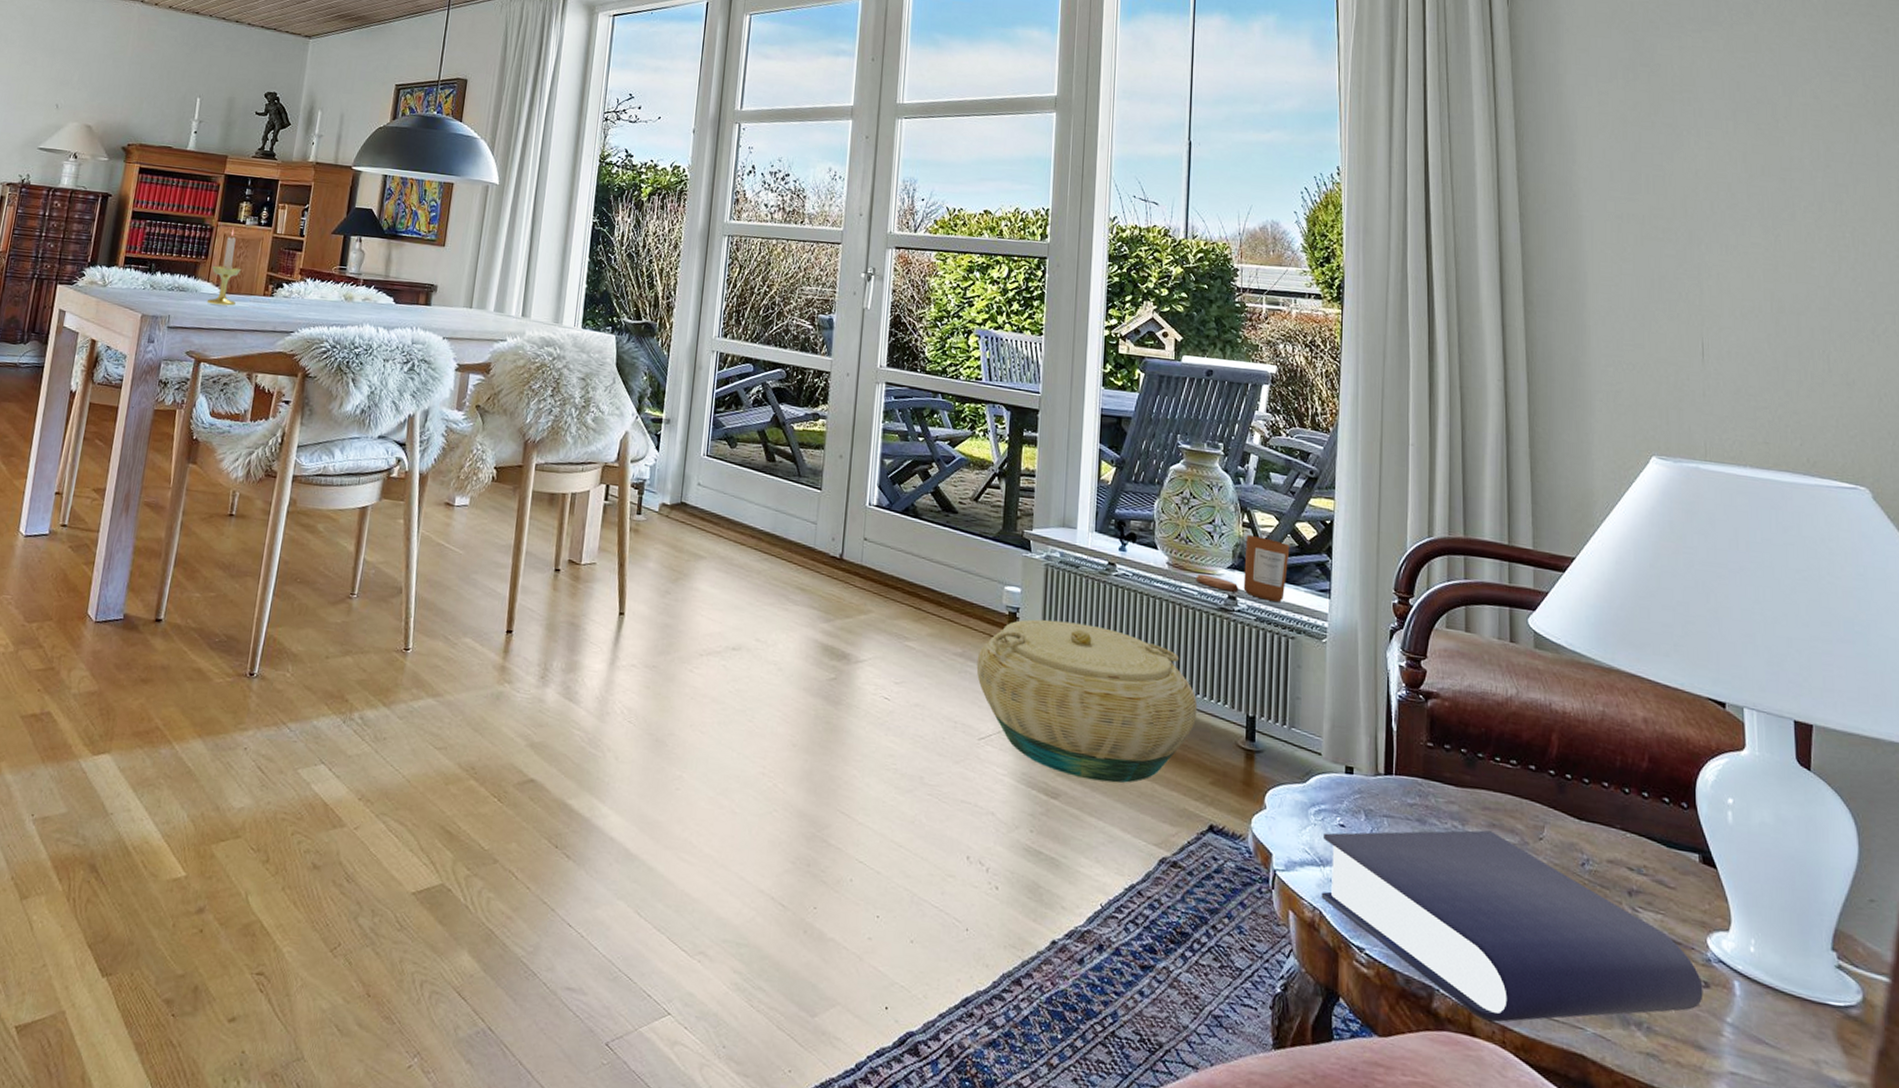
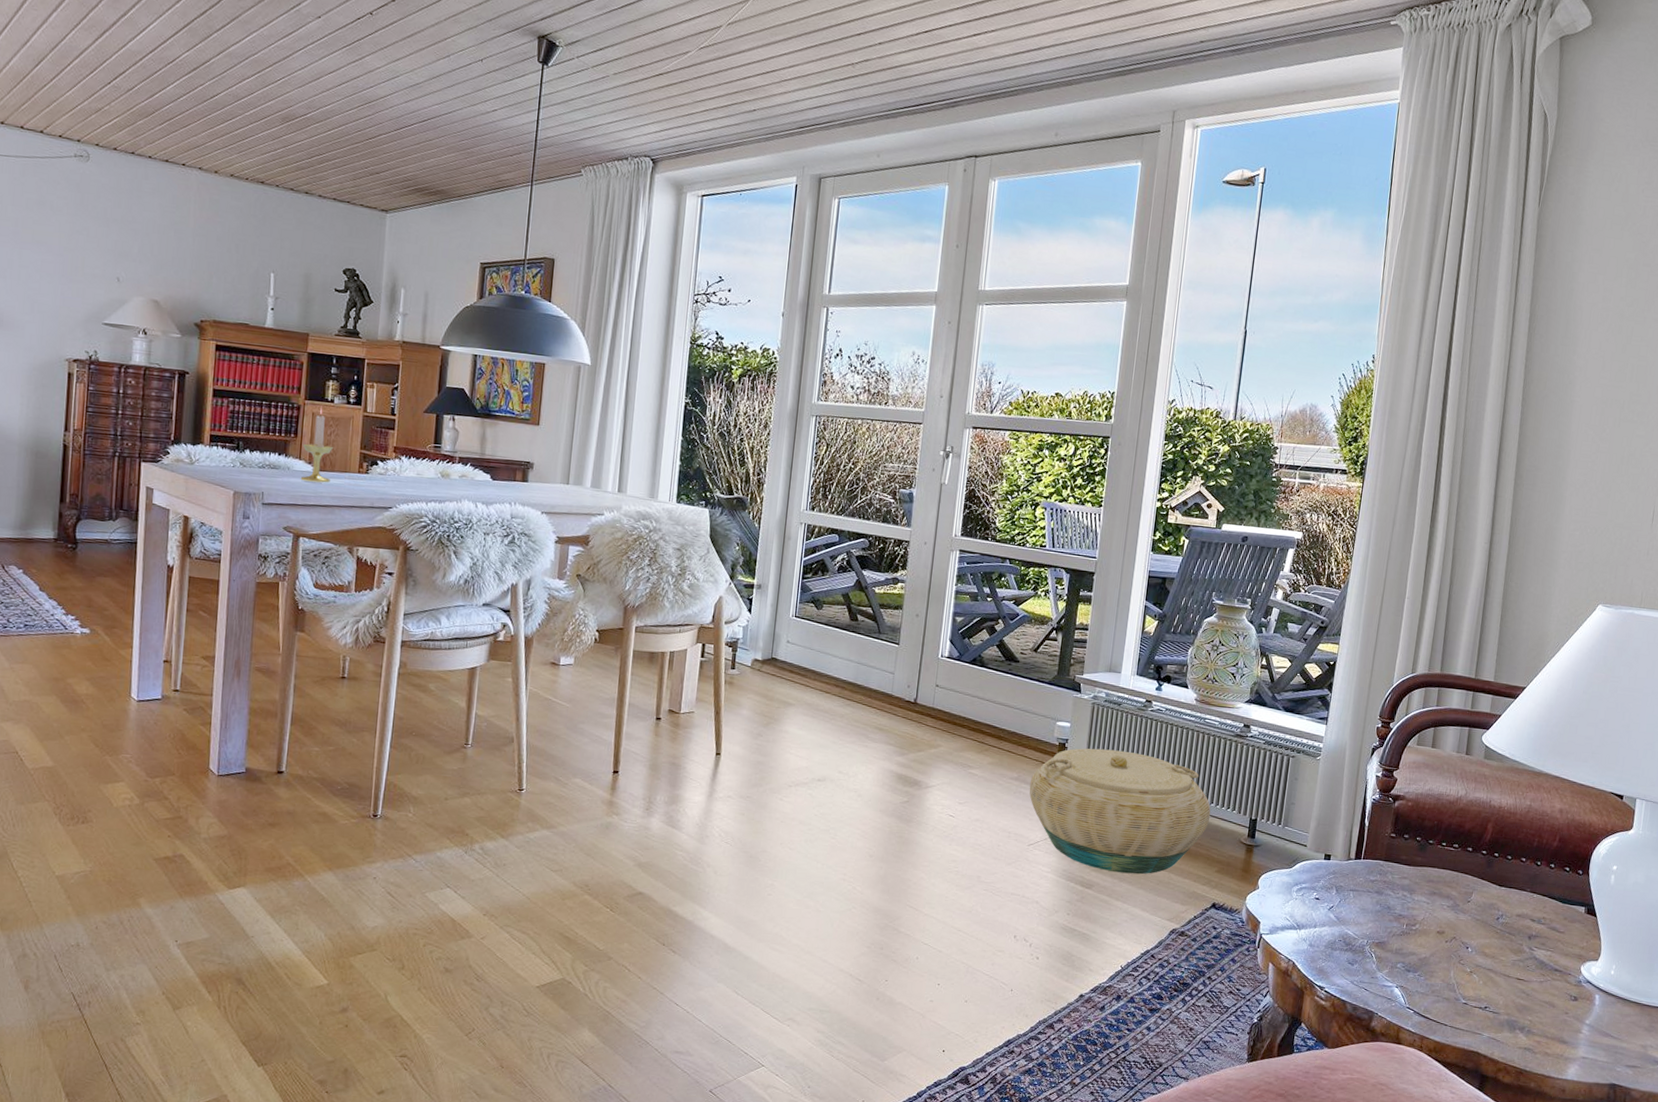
candle: present [1195,535,1290,602] -> none [1218,675,1298,728]
book: present [1321,830,1704,1022] -> none [1295,897,1573,1034]

